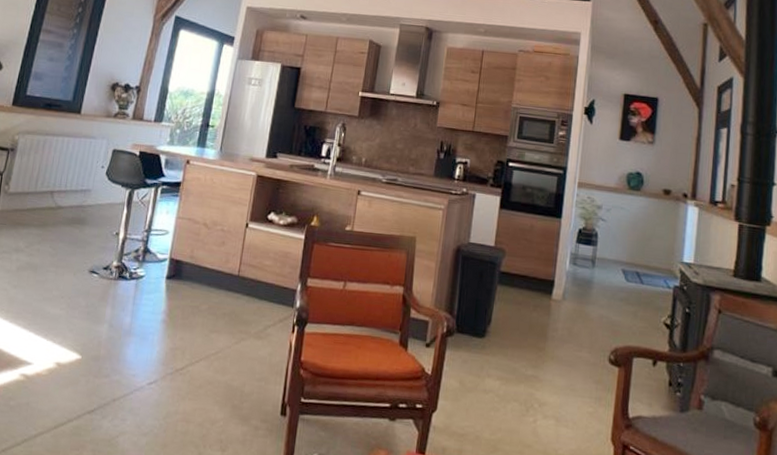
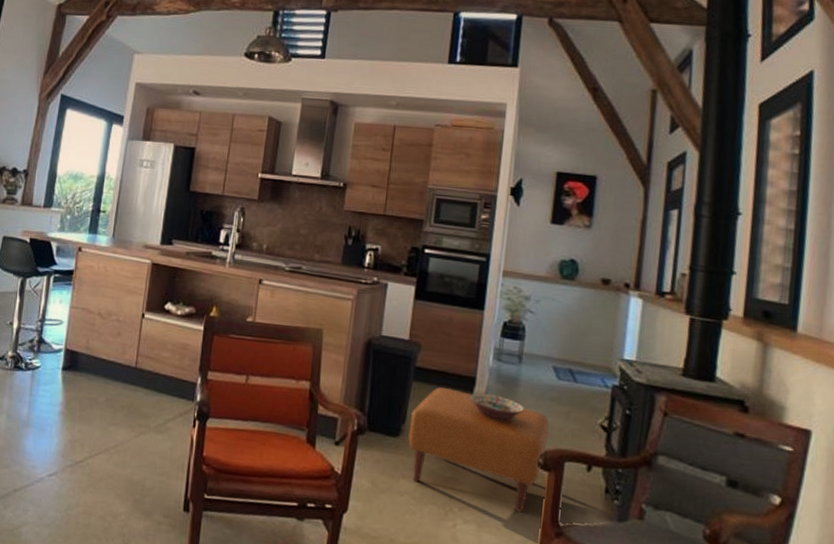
ottoman: none [493,290,620,407] -> present [408,387,550,513]
decorative bowl: none [548,295,598,321] -> present [469,393,525,421]

